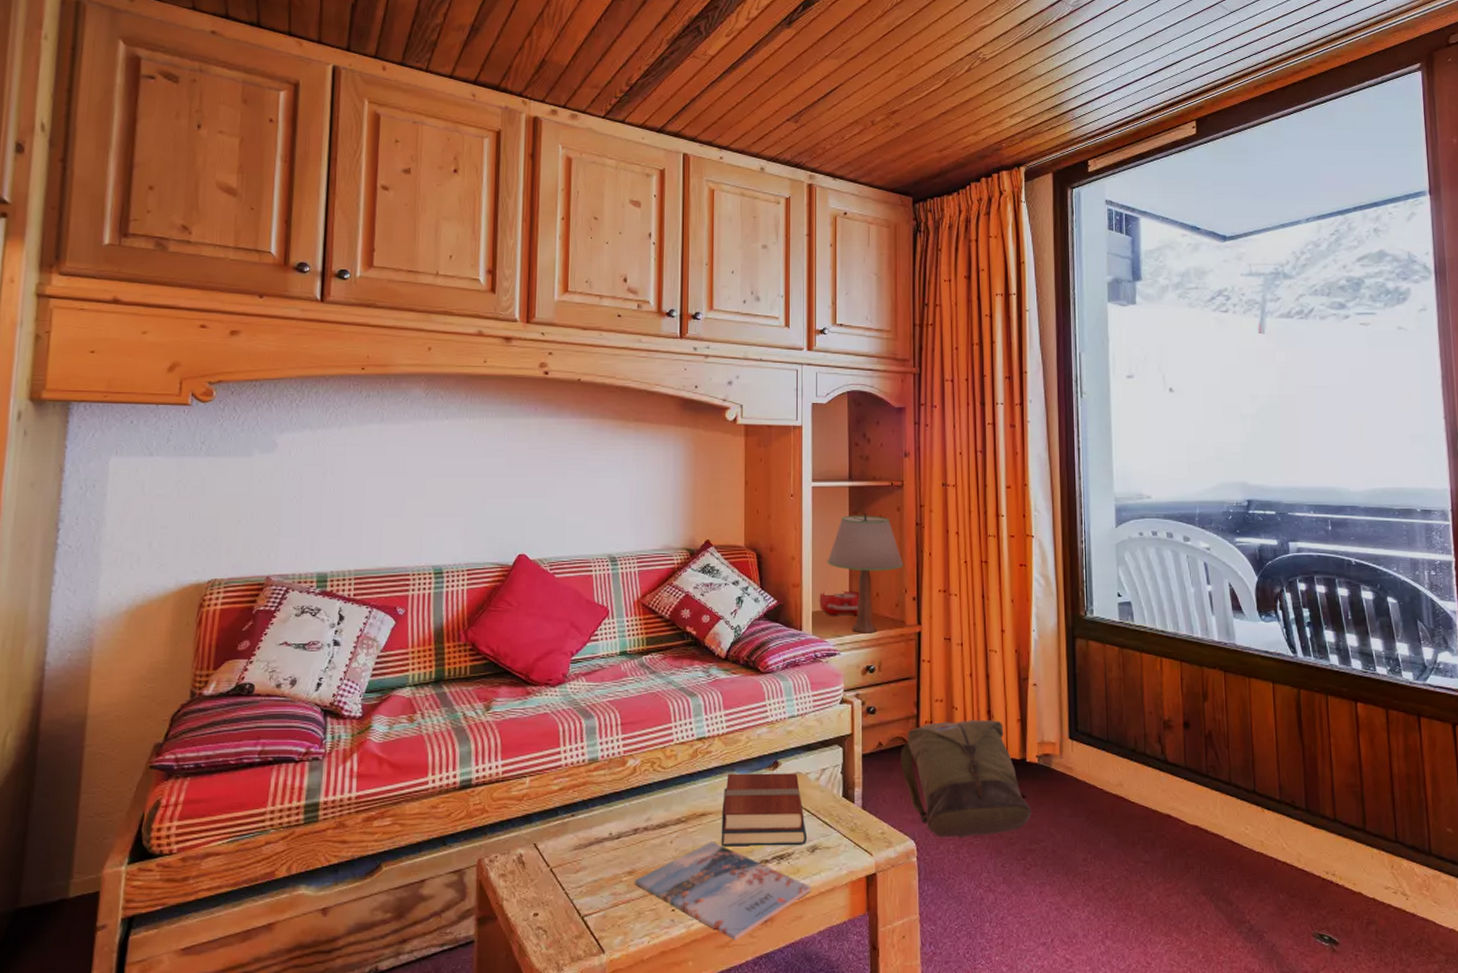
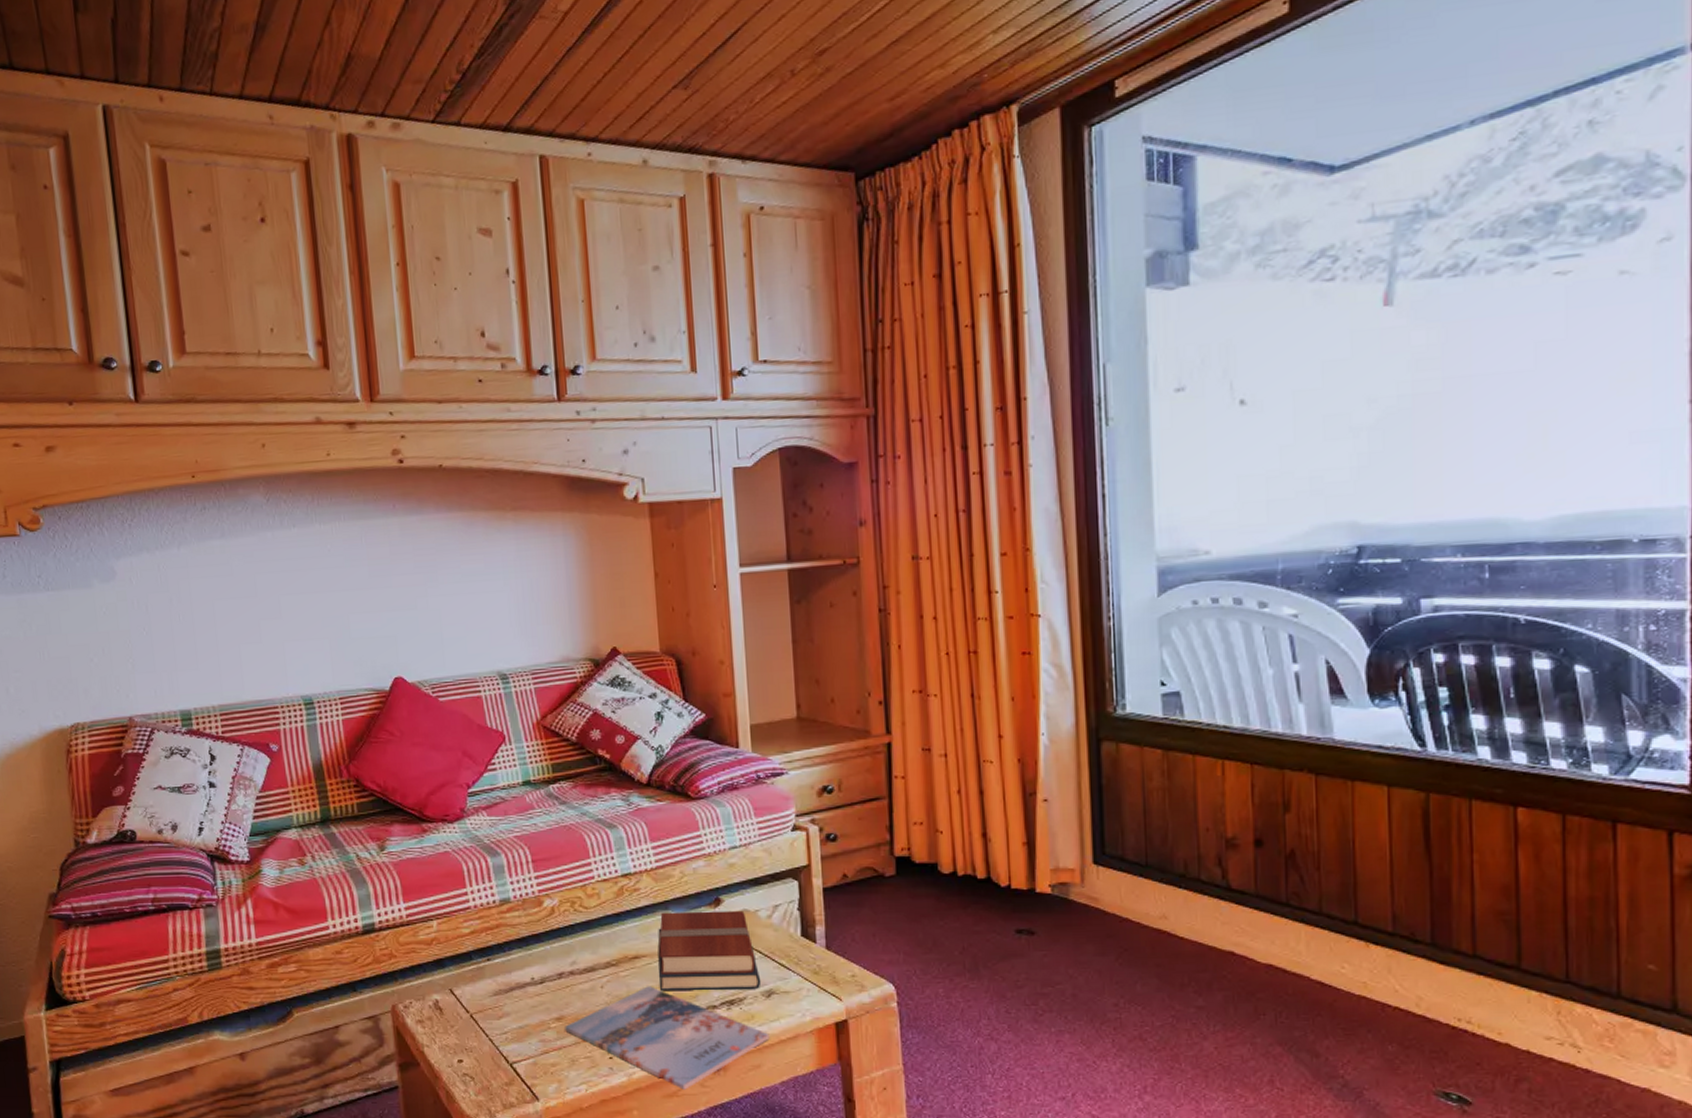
alarm clock: present [821,590,860,616] -> none [759,697,810,729]
table lamp: present [827,513,904,633] -> none [765,600,865,748]
backpack: present [901,719,1031,838] -> none [871,844,1044,980]

